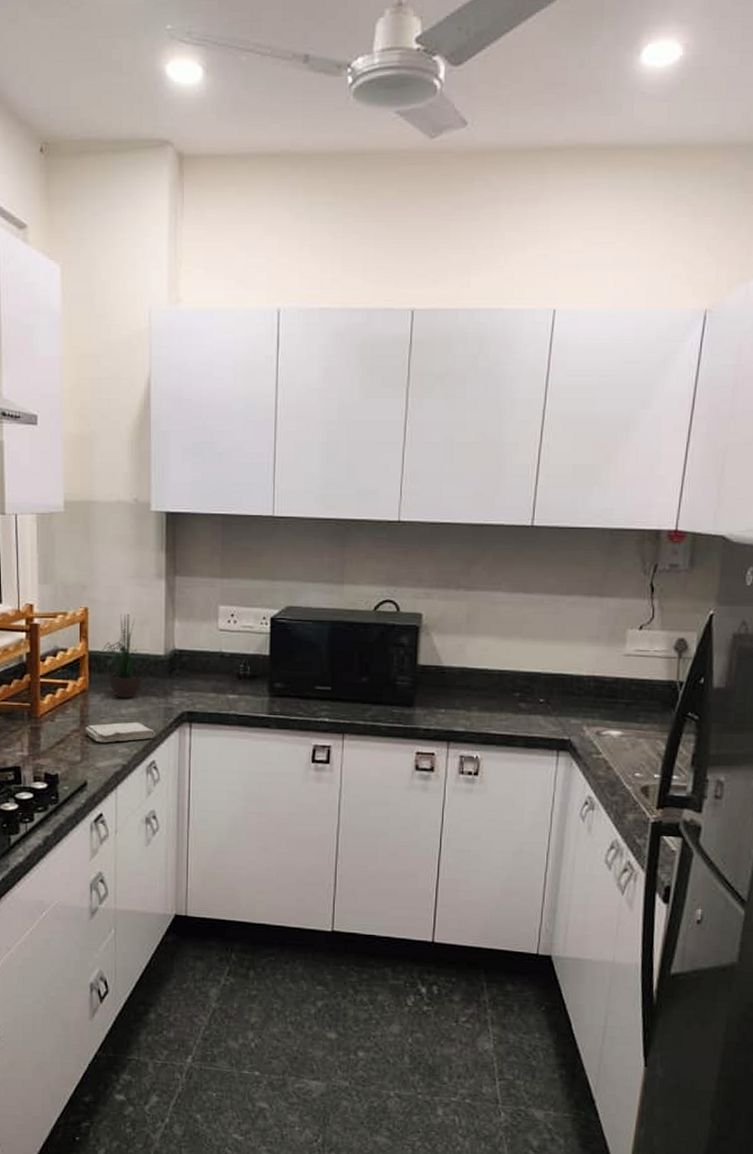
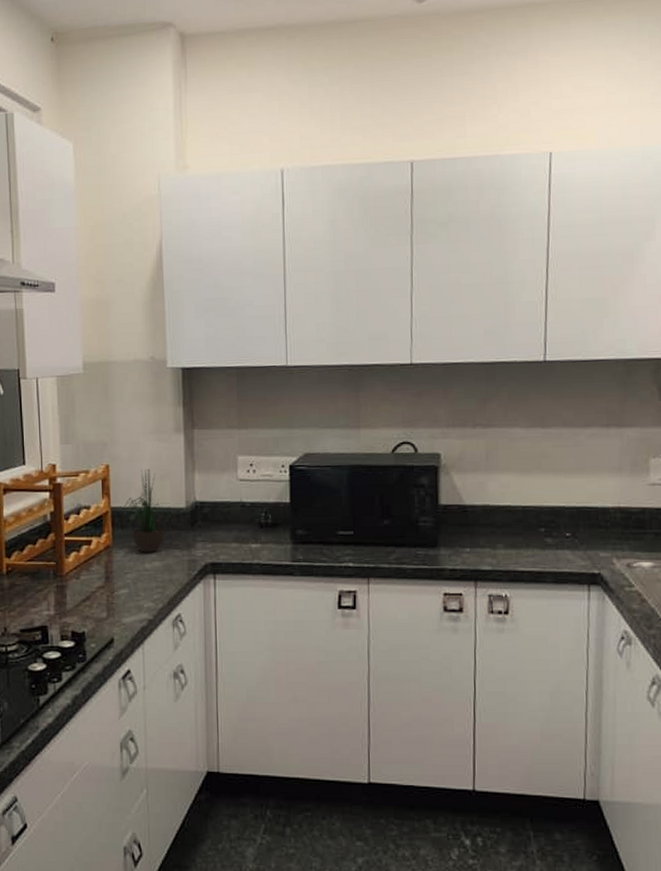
washcloth: present [86,722,155,743] -> none [111,576,179,598]

